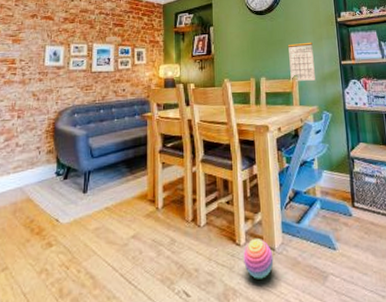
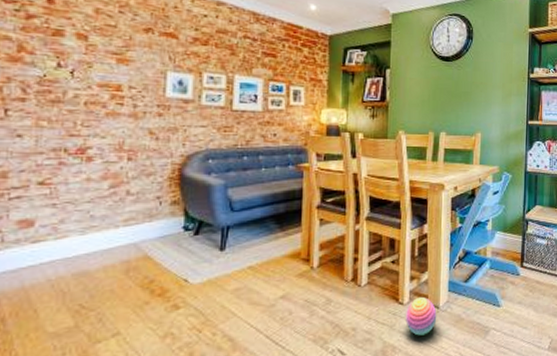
calendar: present [287,36,315,81] -> none [473,90,501,139]

